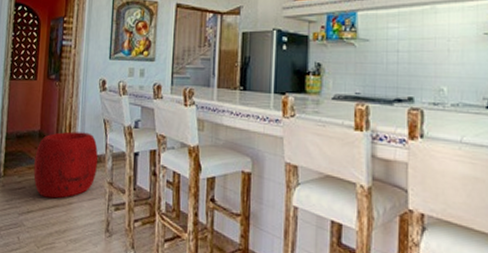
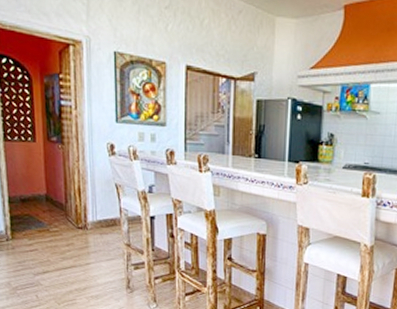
pouf: present [33,131,99,199] -> none [44,195,113,260]

